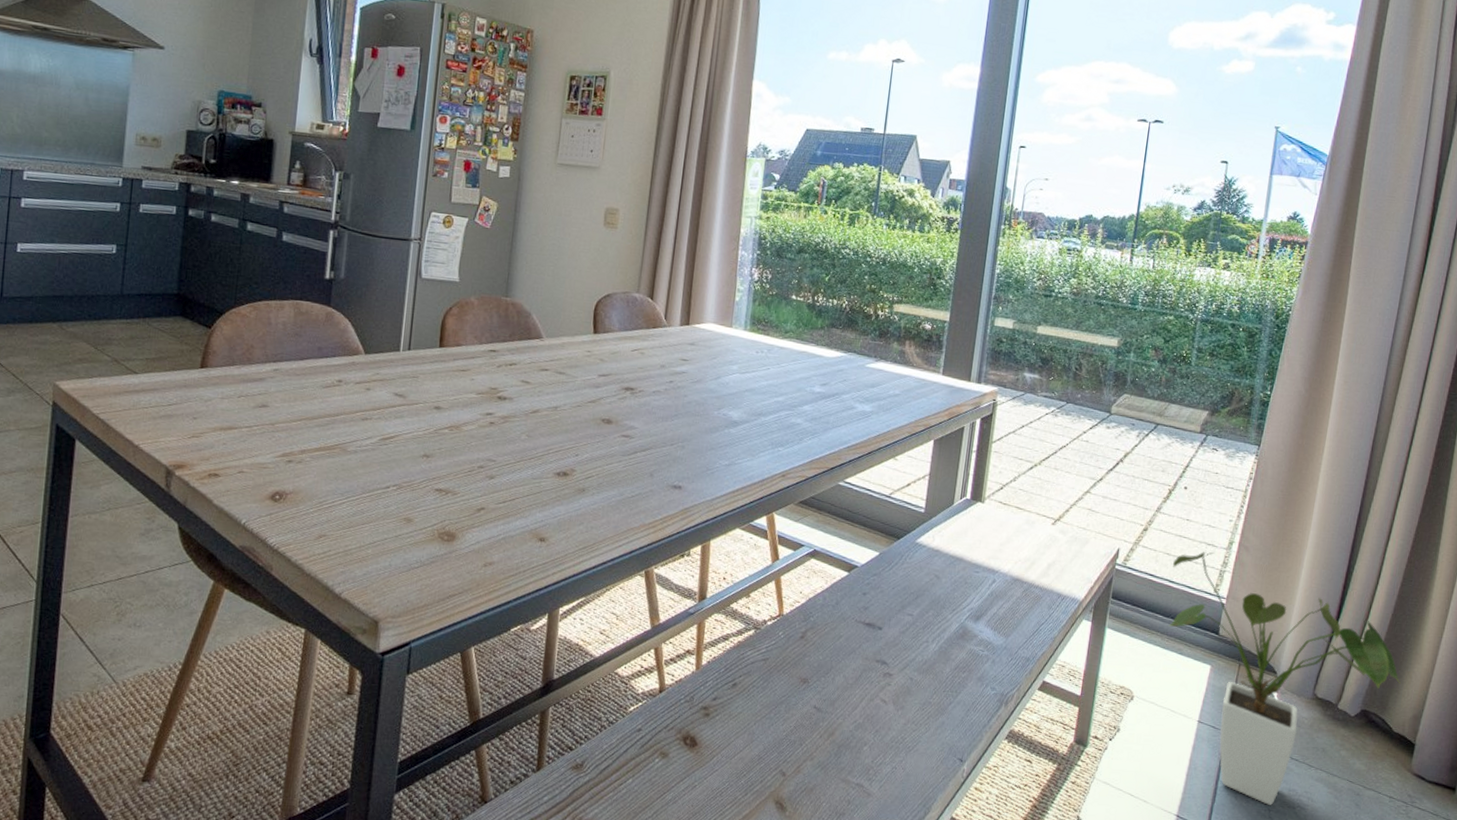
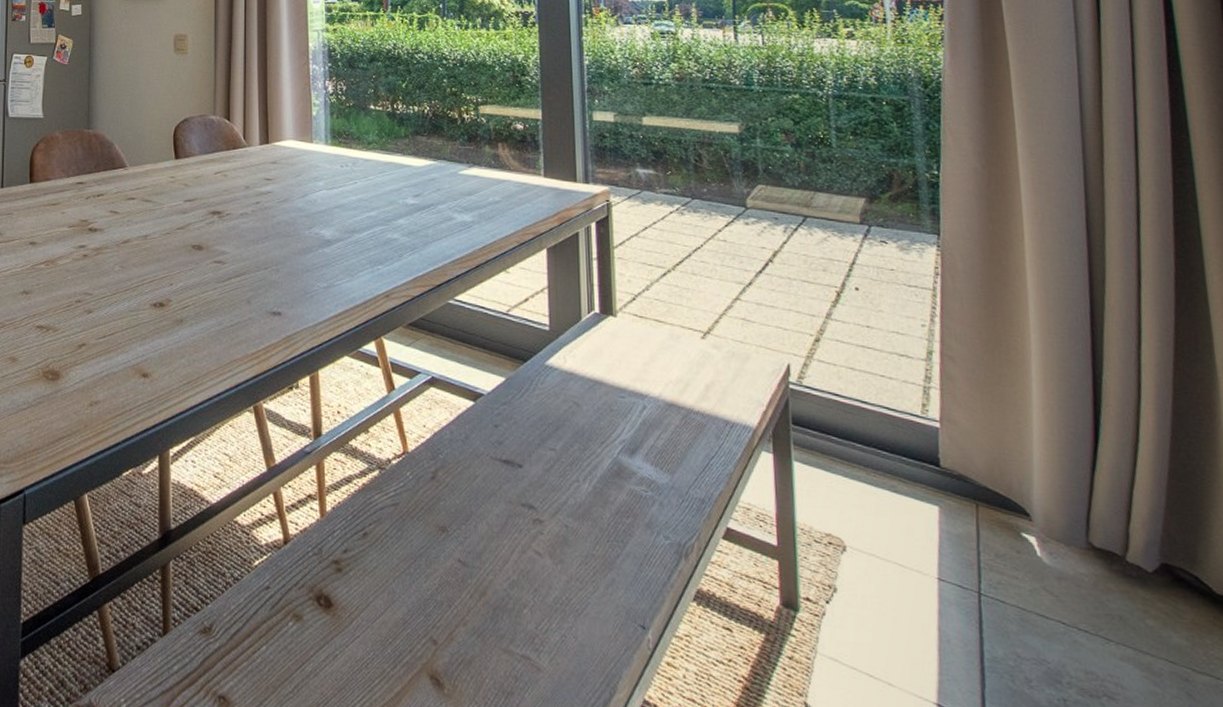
house plant: present [1168,552,1401,805] -> none [861,365,1208,693]

